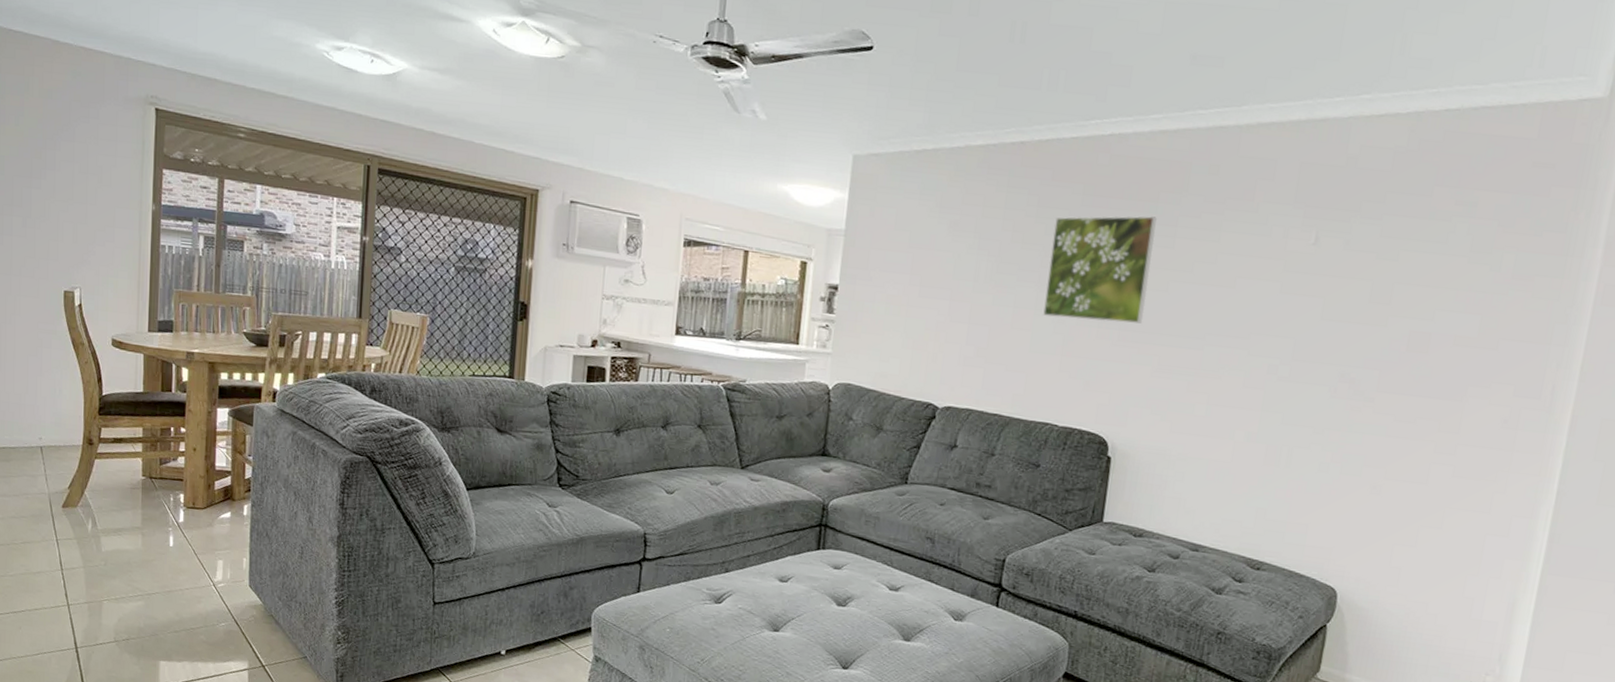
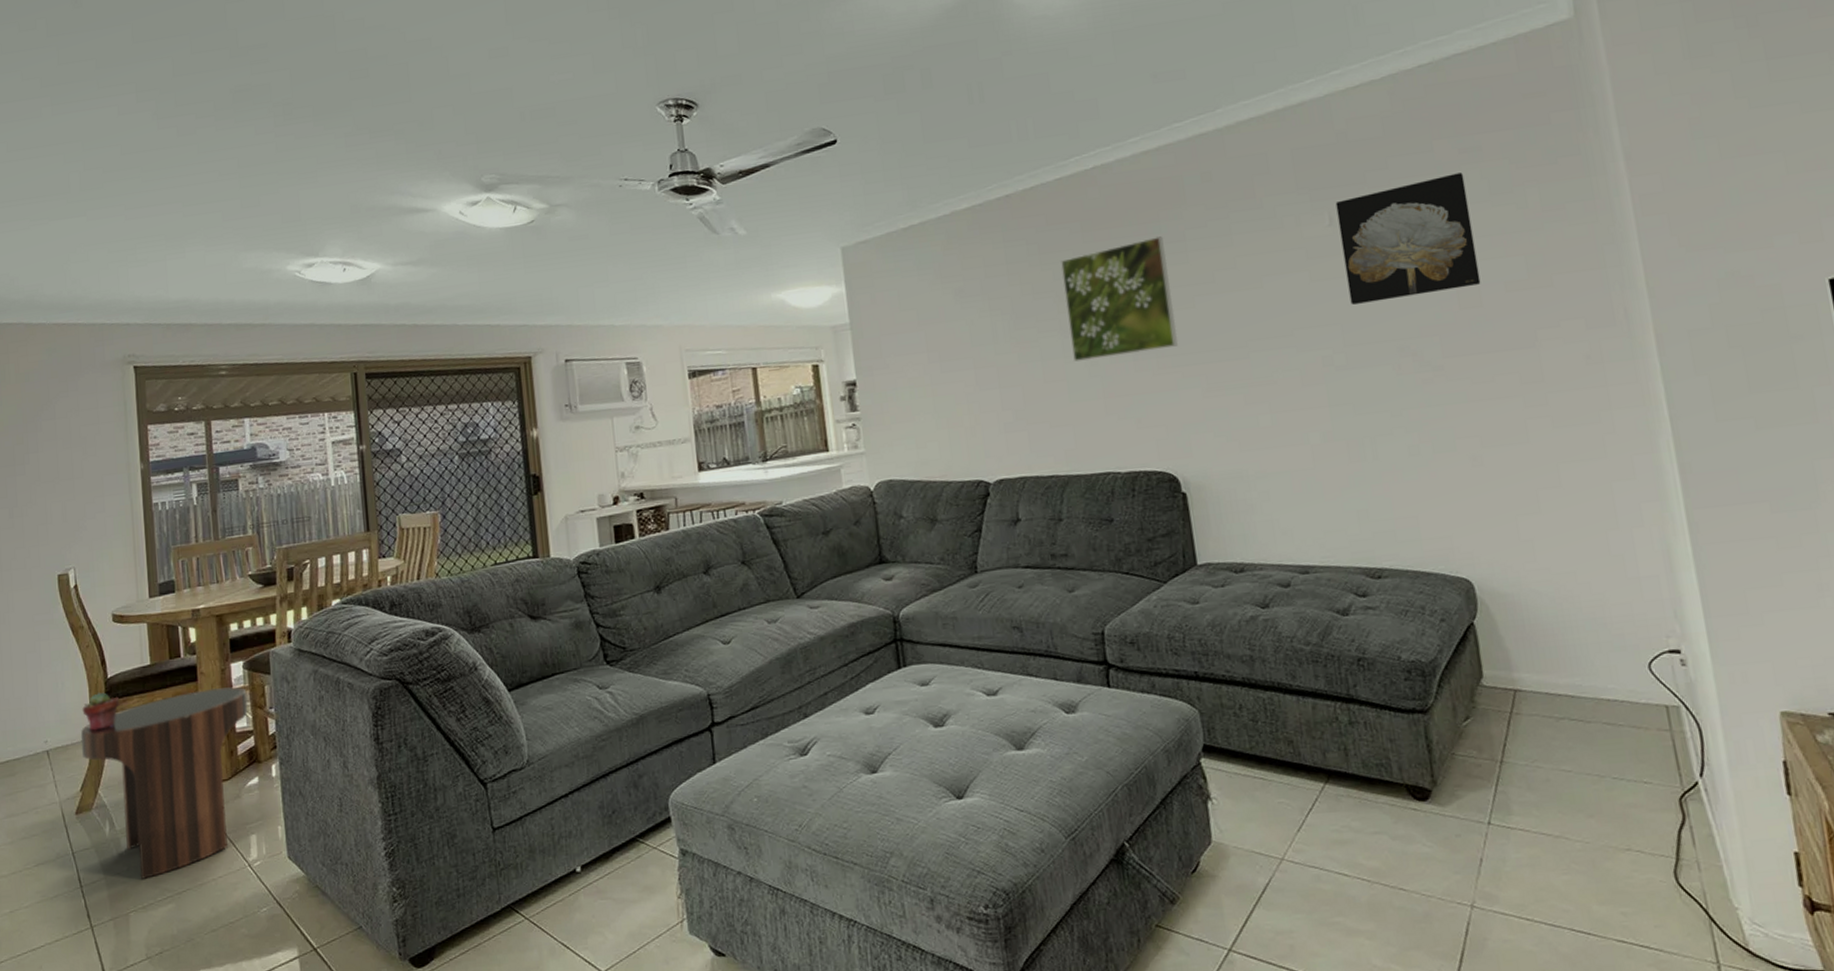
side table: none [72,424,229,576] -> present [80,686,248,879]
potted succulent: none [76,406,112,440] -> present [82,692,120,731]
wall art: none [1310,222,1452,333] -> present [1335,173,1481,305]

